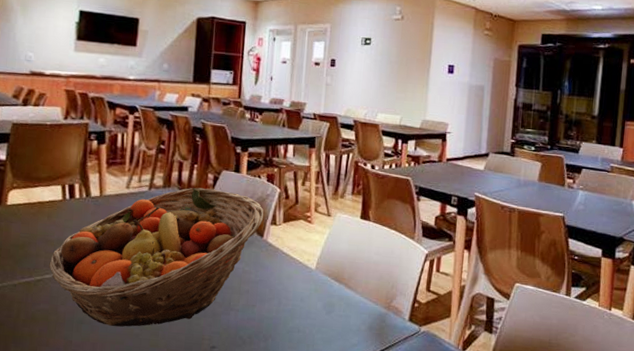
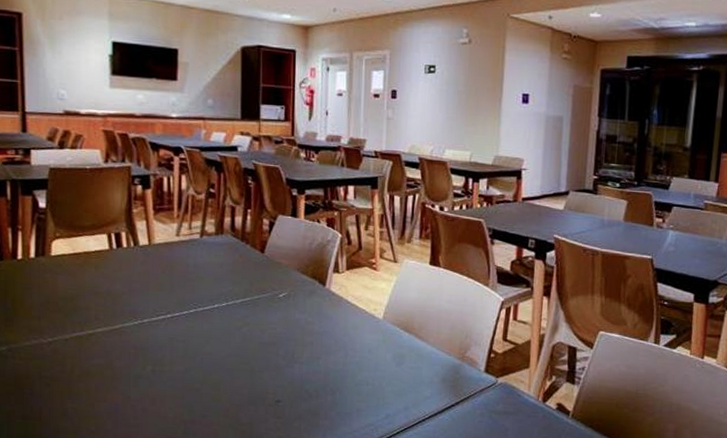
fruit basket: present [49,187,264,327] -> none [100,234,325,382]

